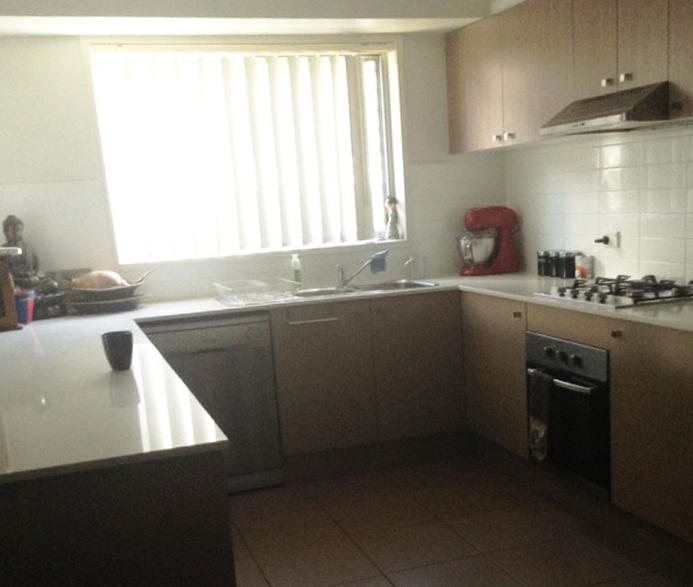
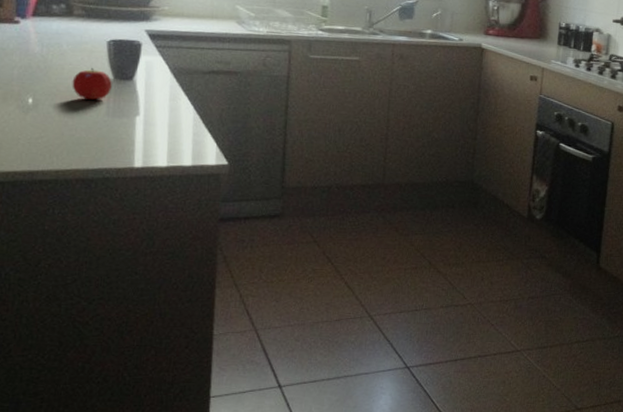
fruit: none [76,362,112,393] -> present [72,67,112,100]

